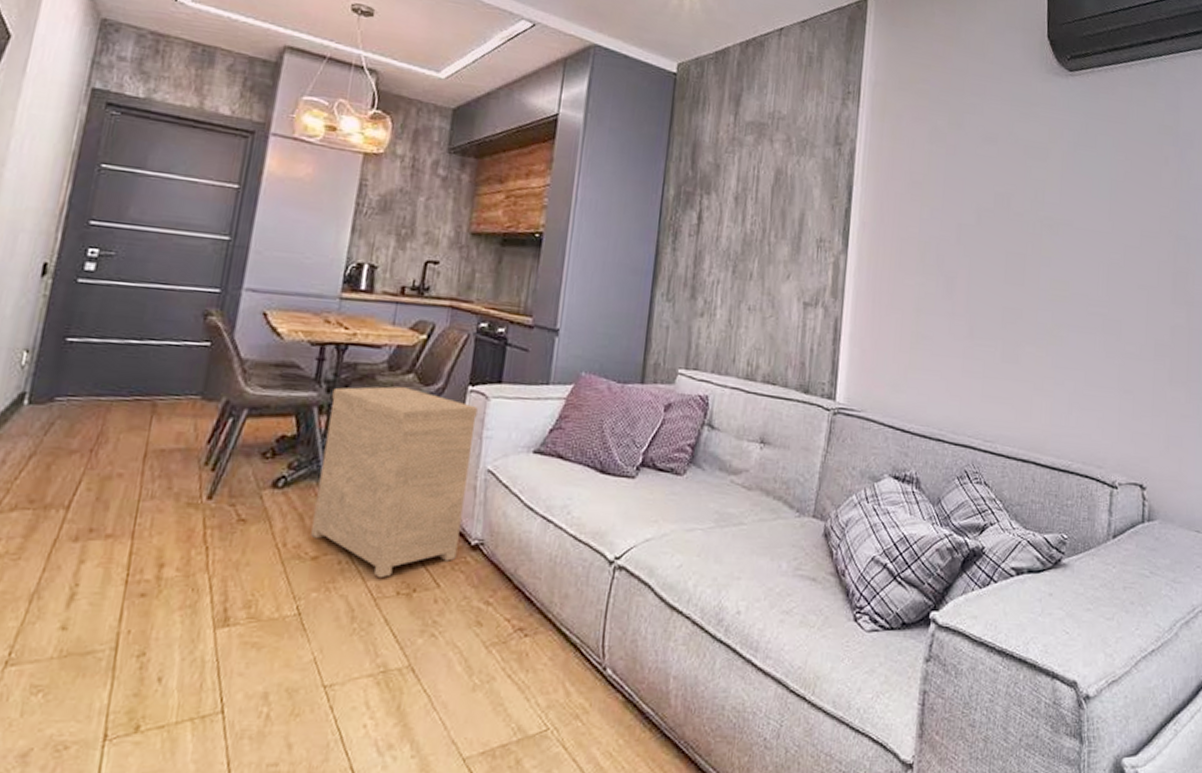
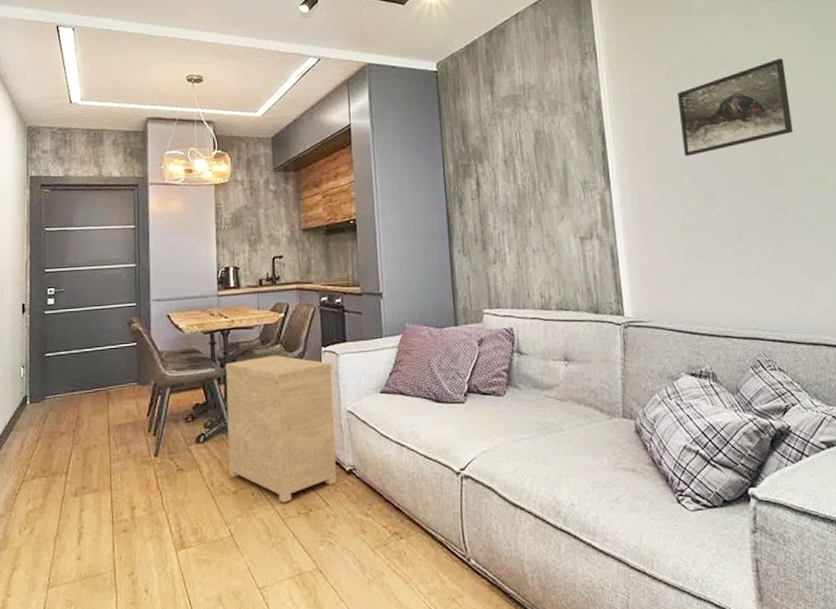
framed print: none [932,145,1049,233] -> present [678,58,793,156]

